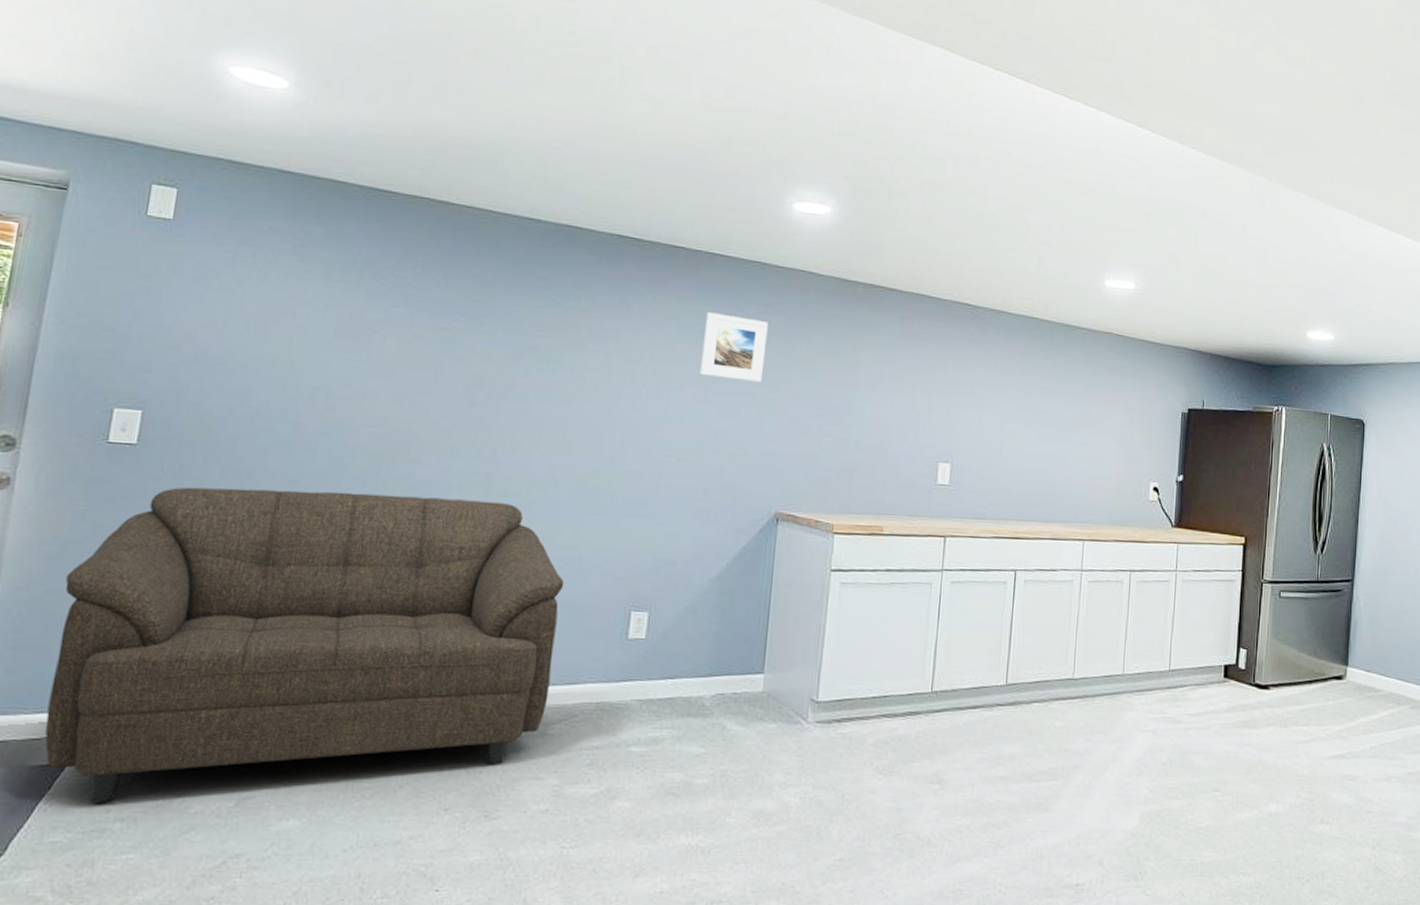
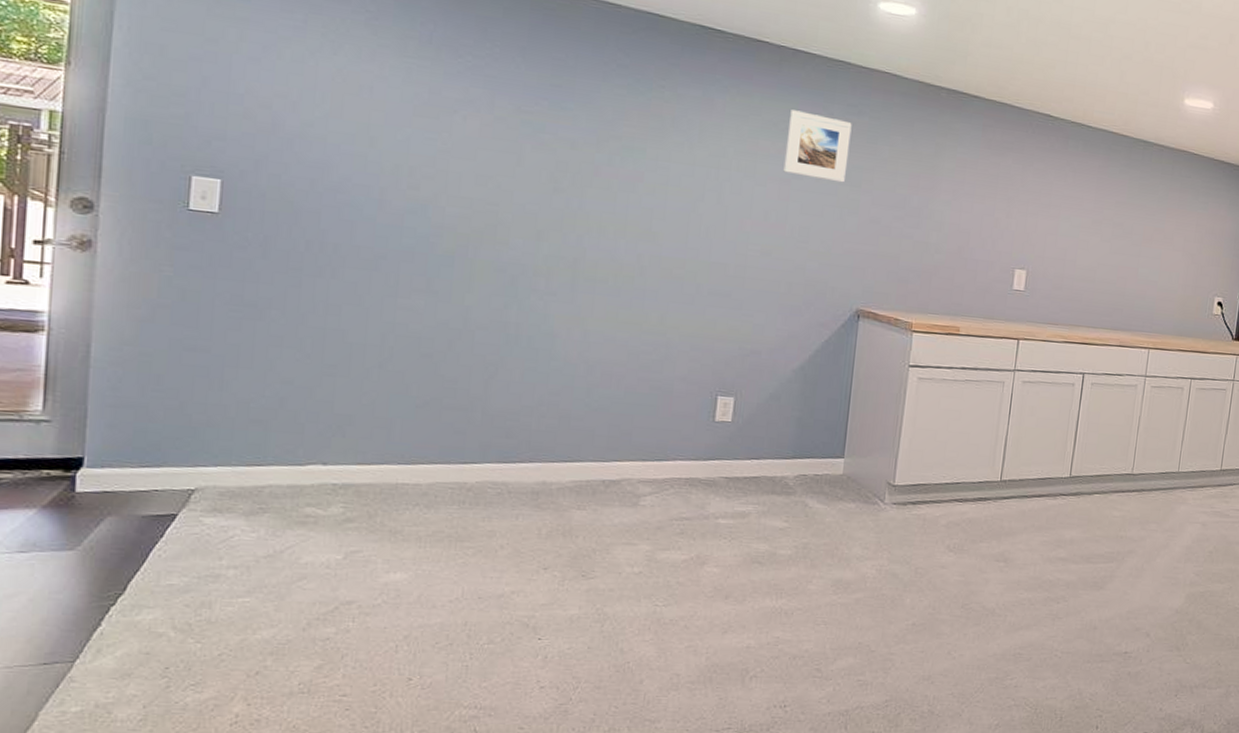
sofa: present [45,487,565,803] -> none [152,257,653,551]

